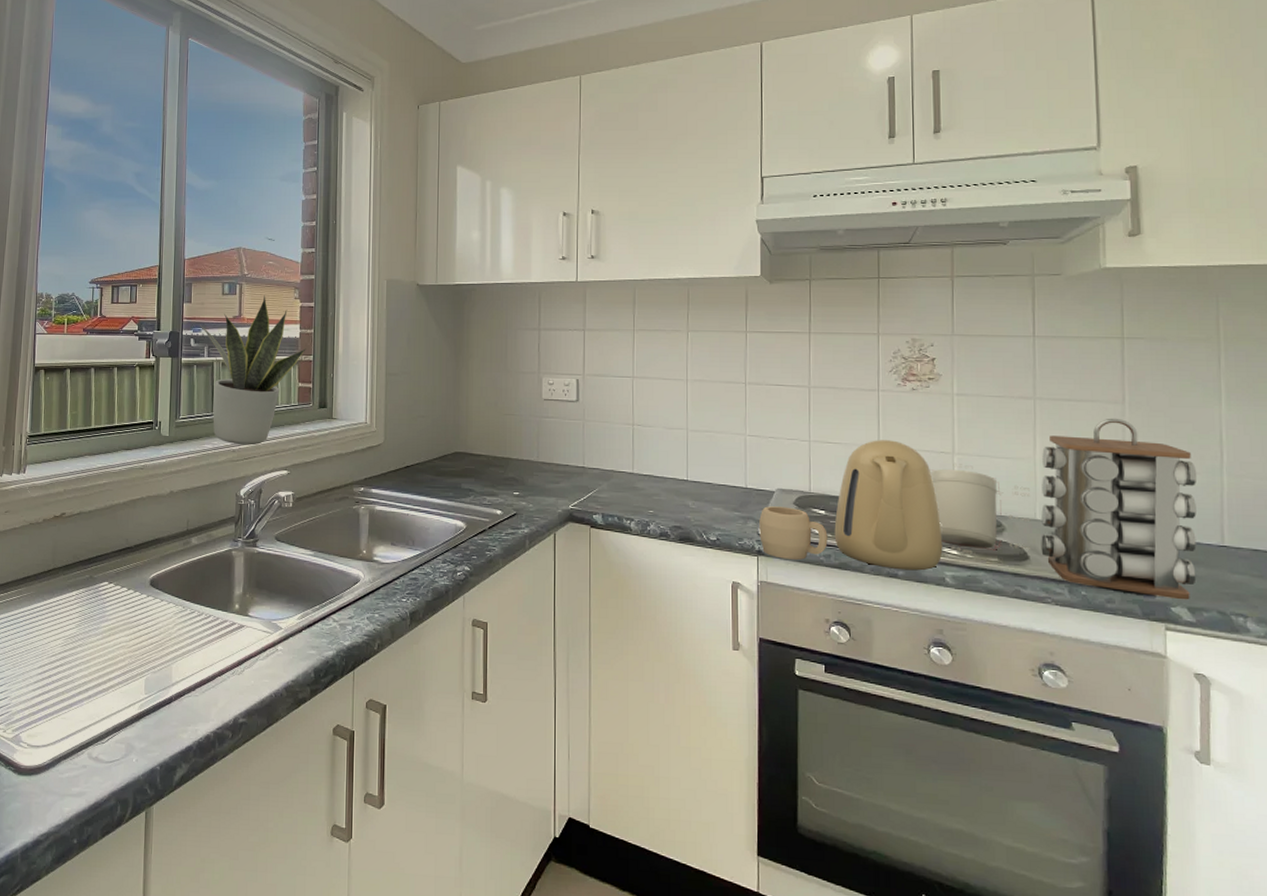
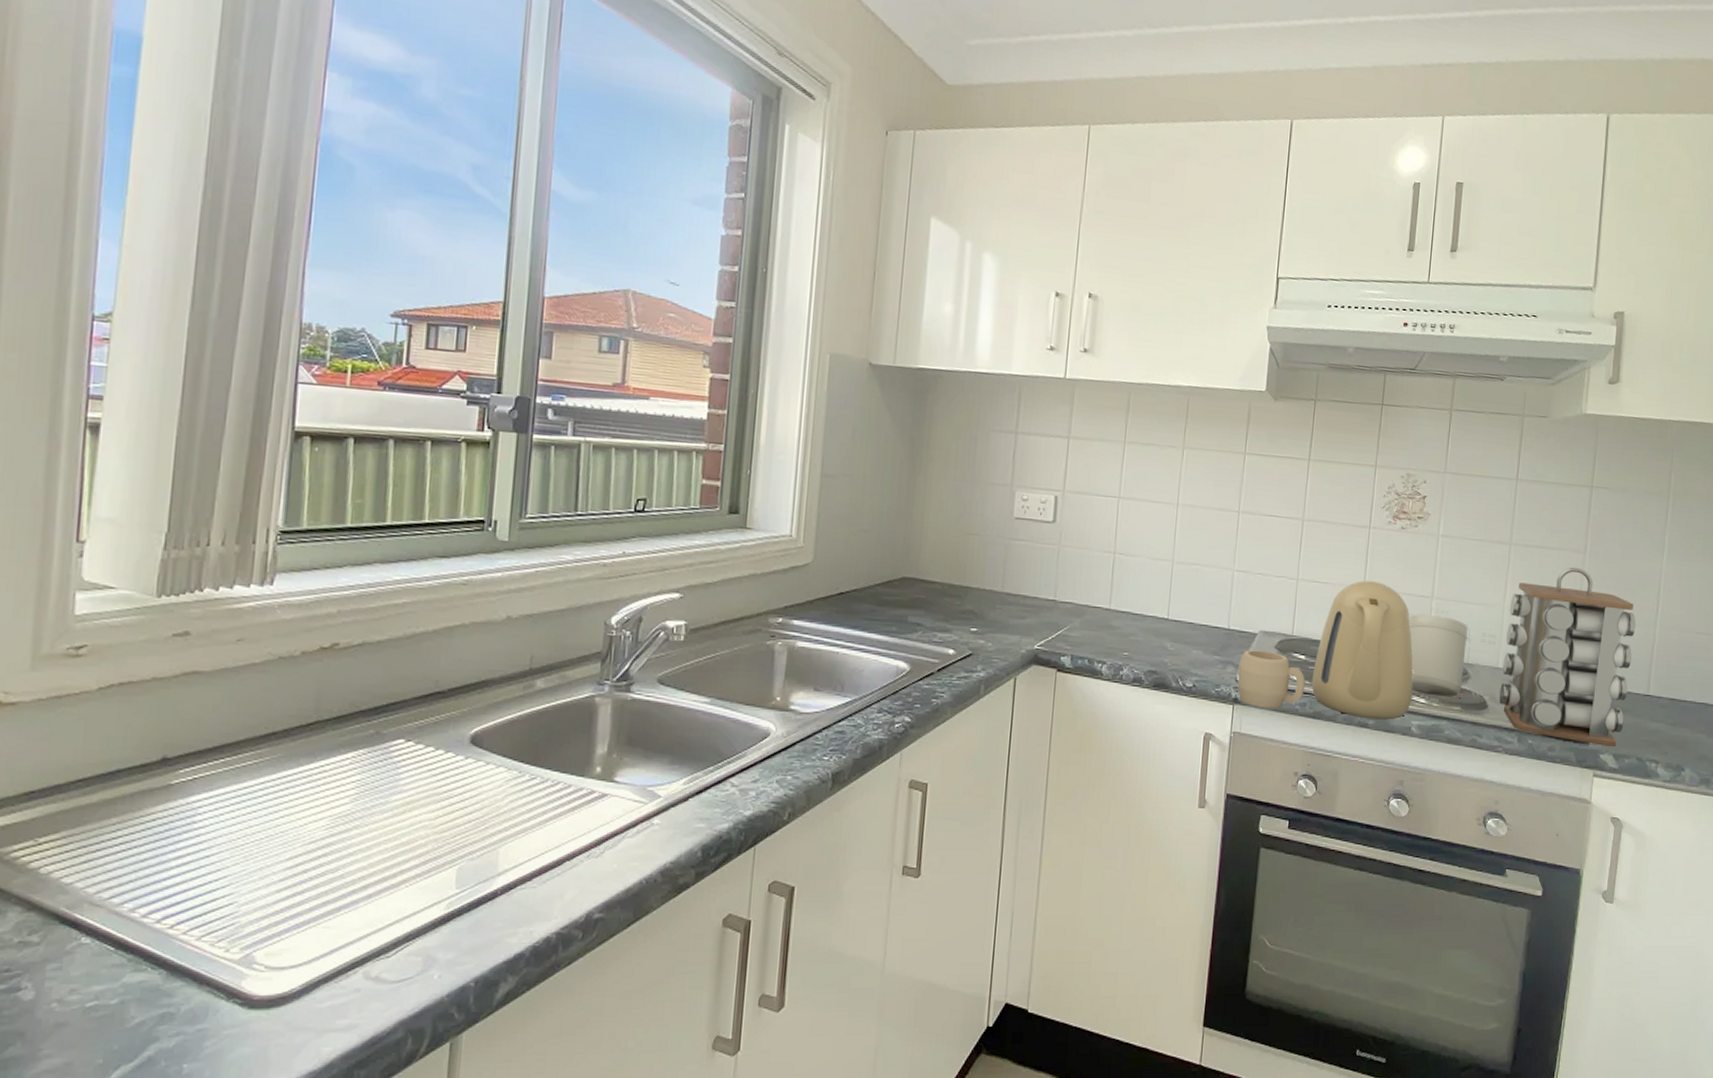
potted plant: present [200,294,306,446] -> none [563,357,716,559]

